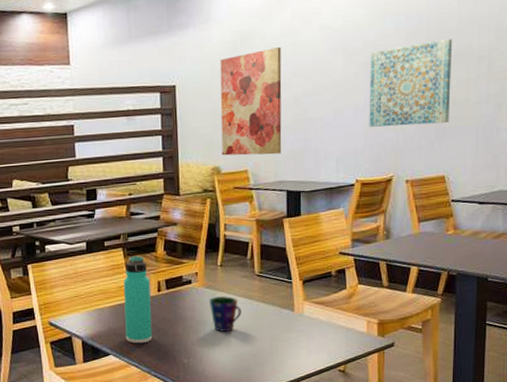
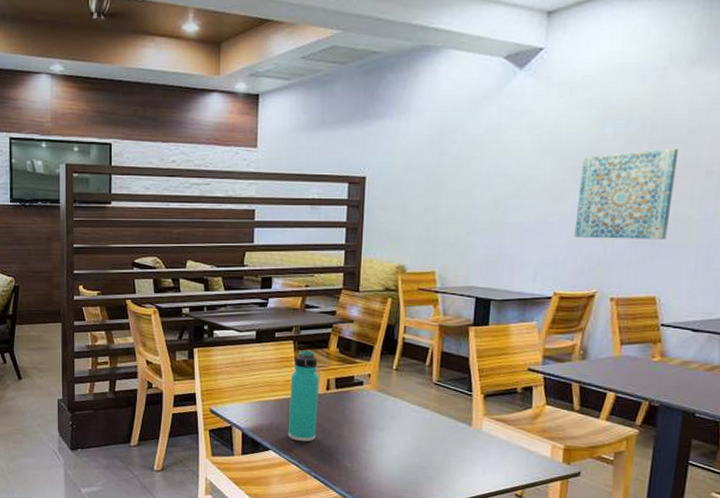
cup: present [209,296,241,332] -> none [380,402,414,439]
wall art: present [220,47,282,156] -> none [409,145,484,258]

